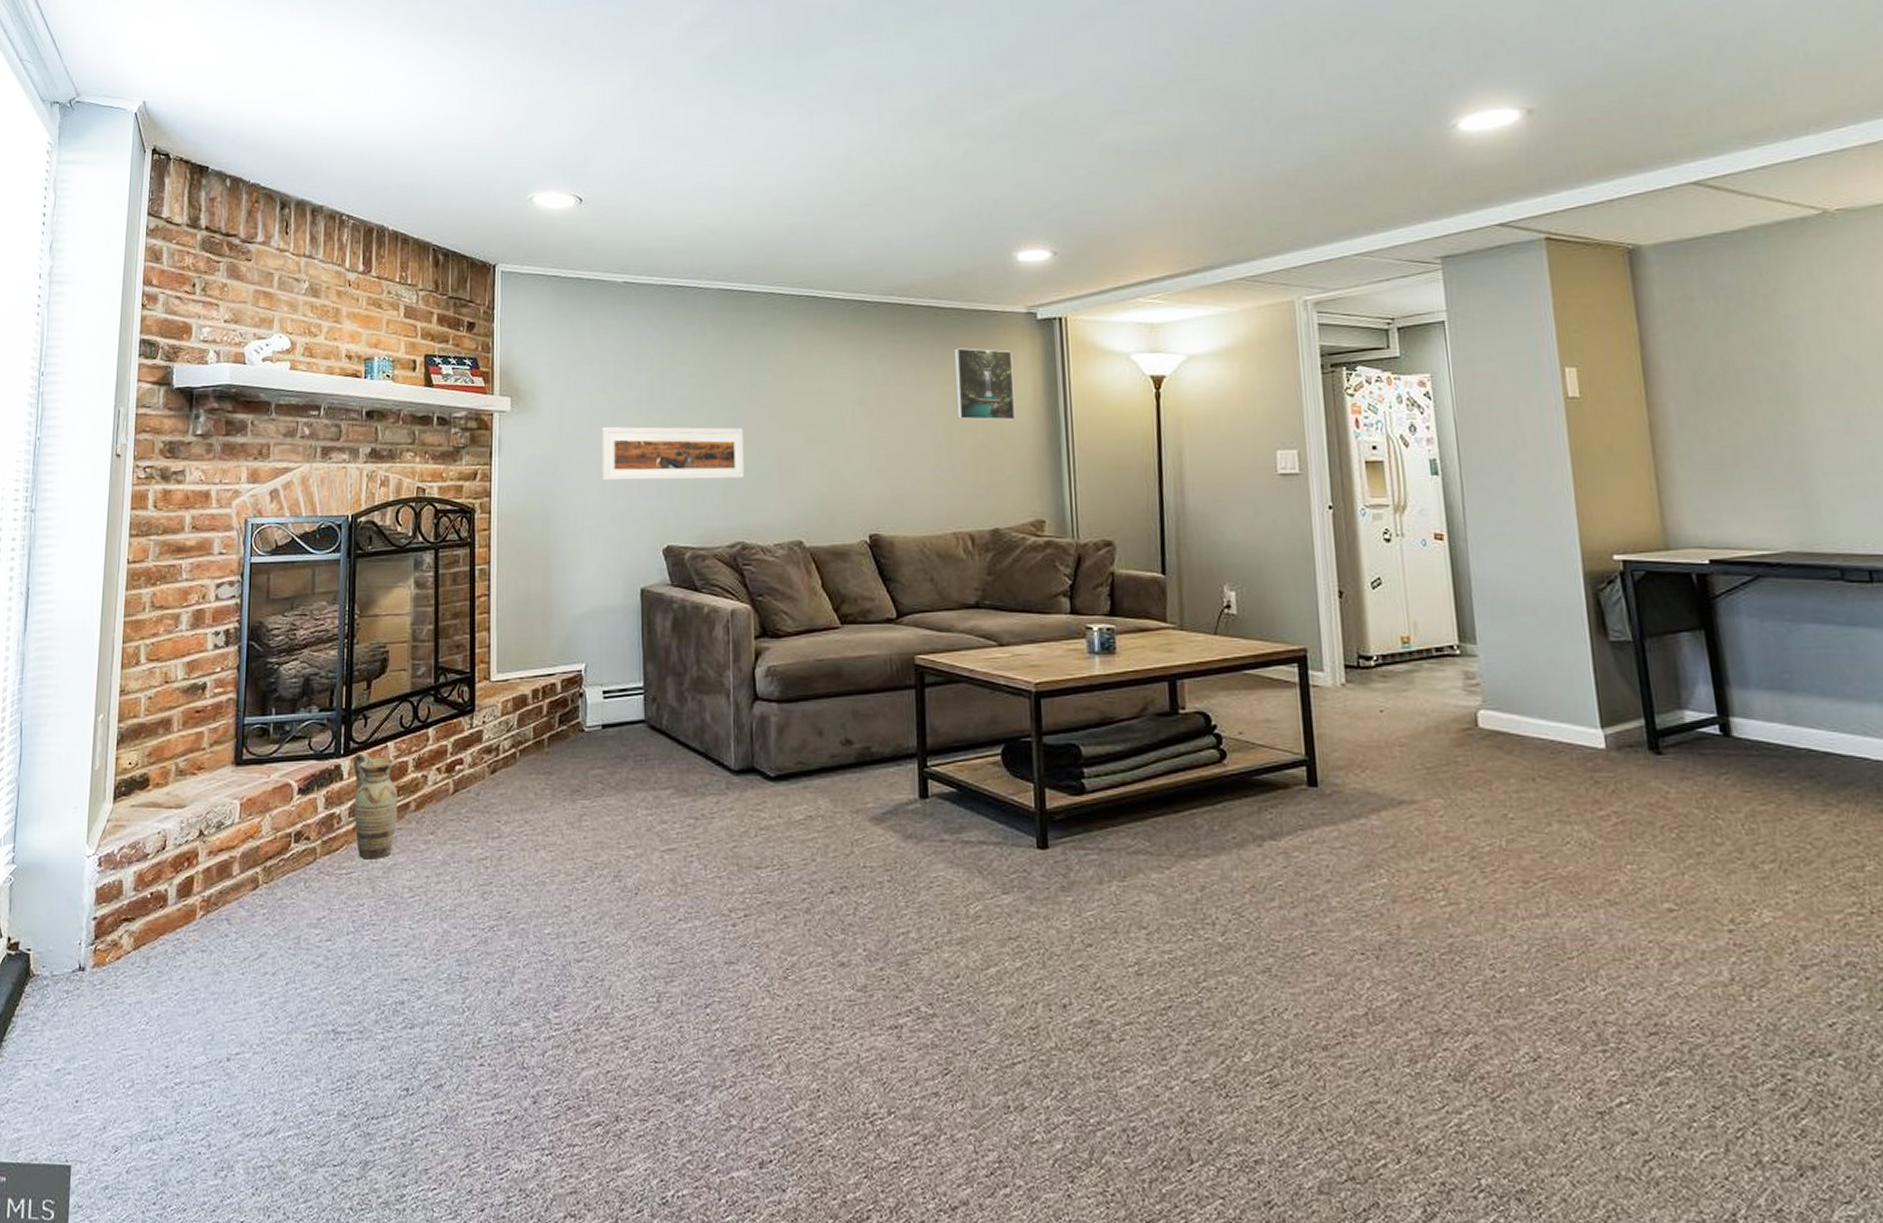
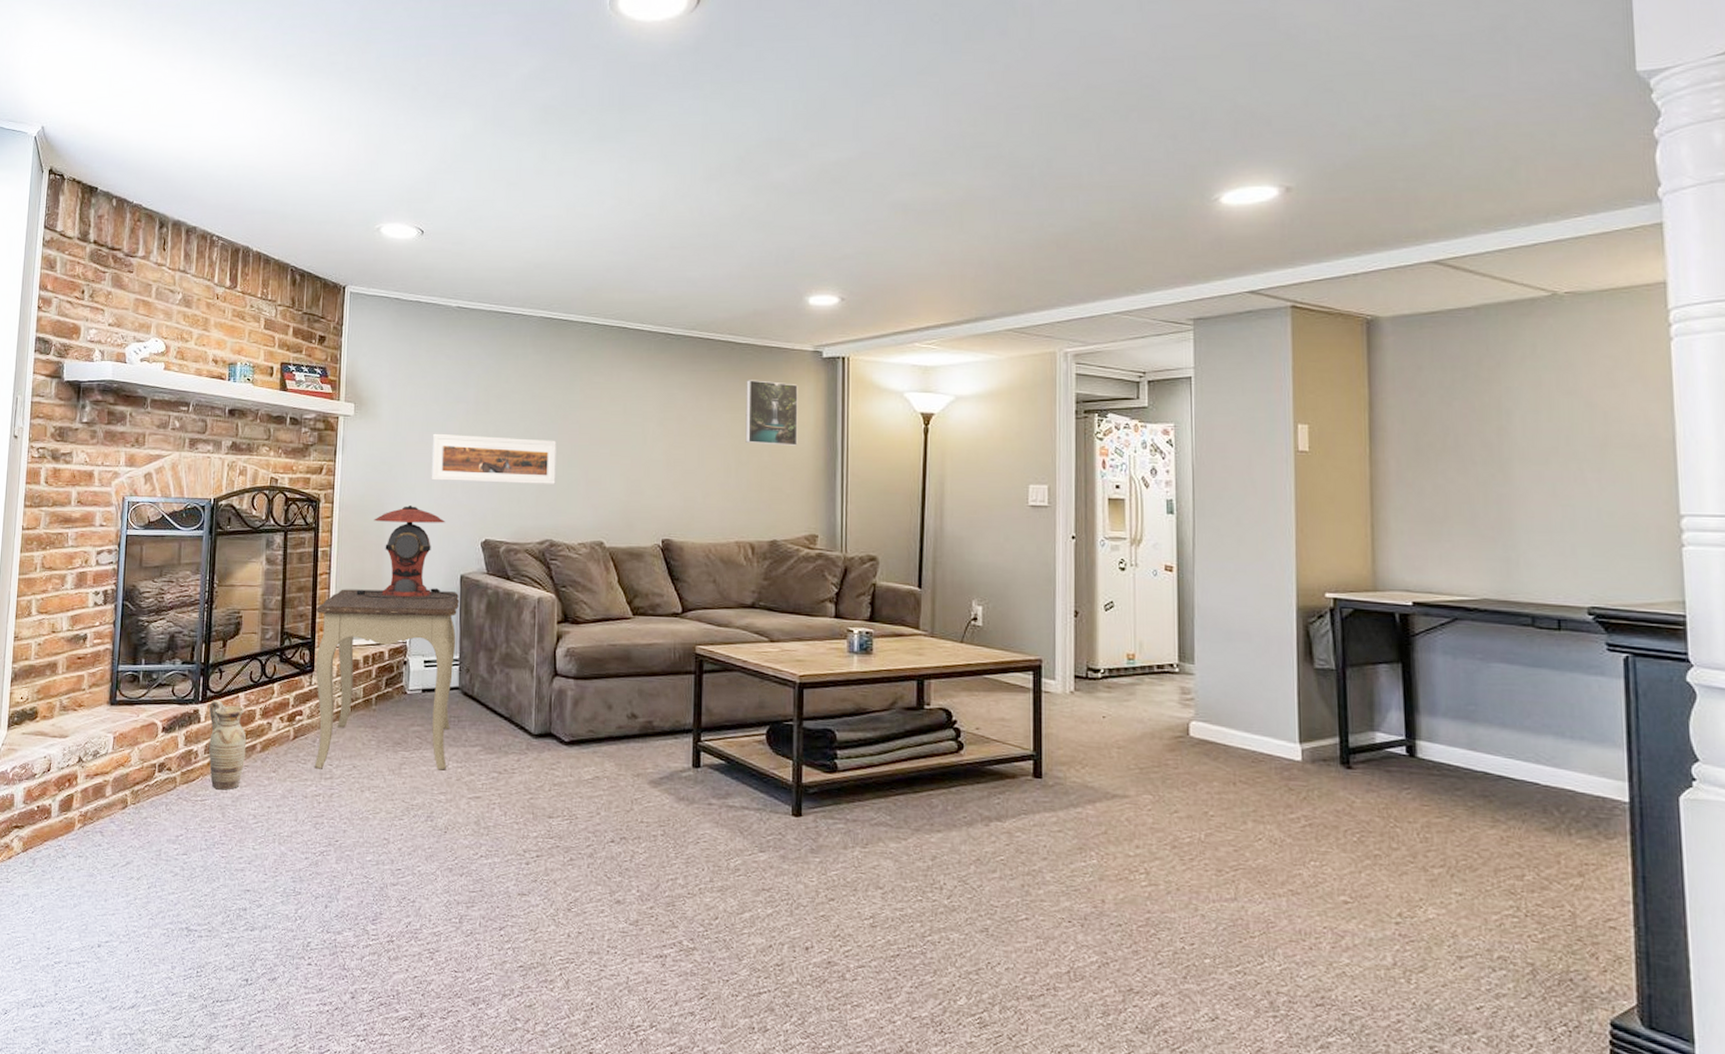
side table: none [475,608,641,827] -> present [314,589,460,771]
table lamp: none [521,510,637,621] -> present [356,504,456,600]

